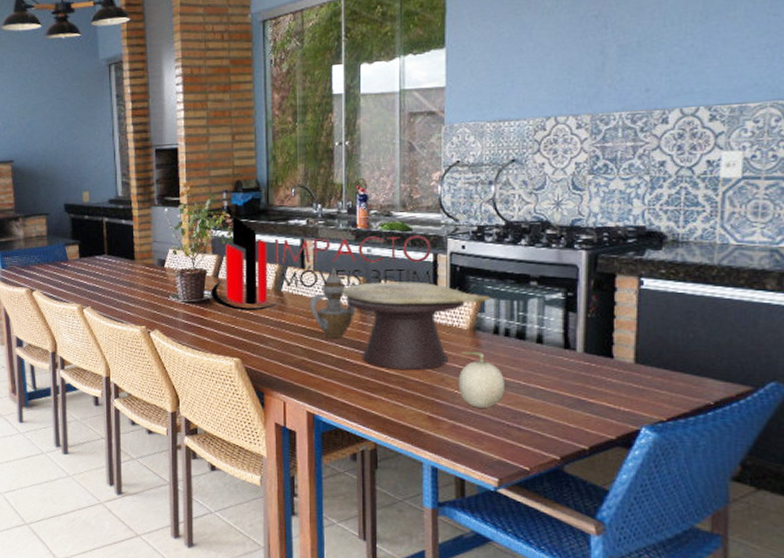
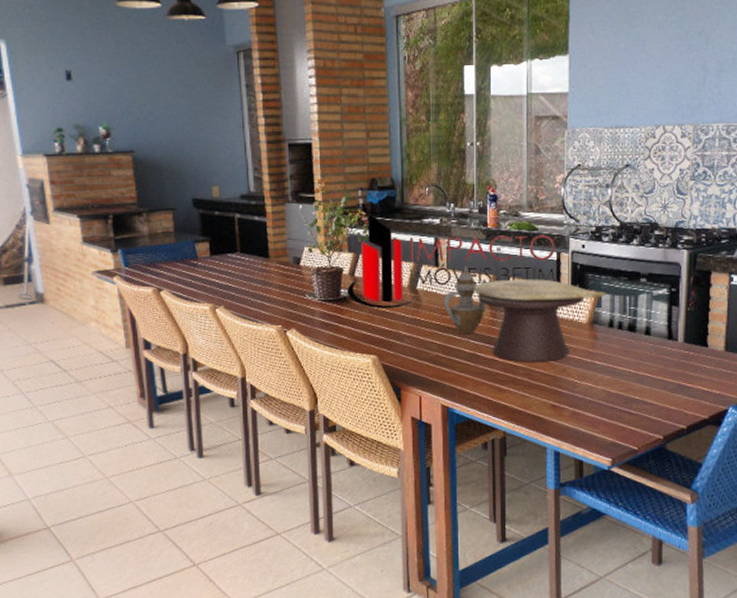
fruit: present [458,351,504,408] -> none [578,343,617,395]

